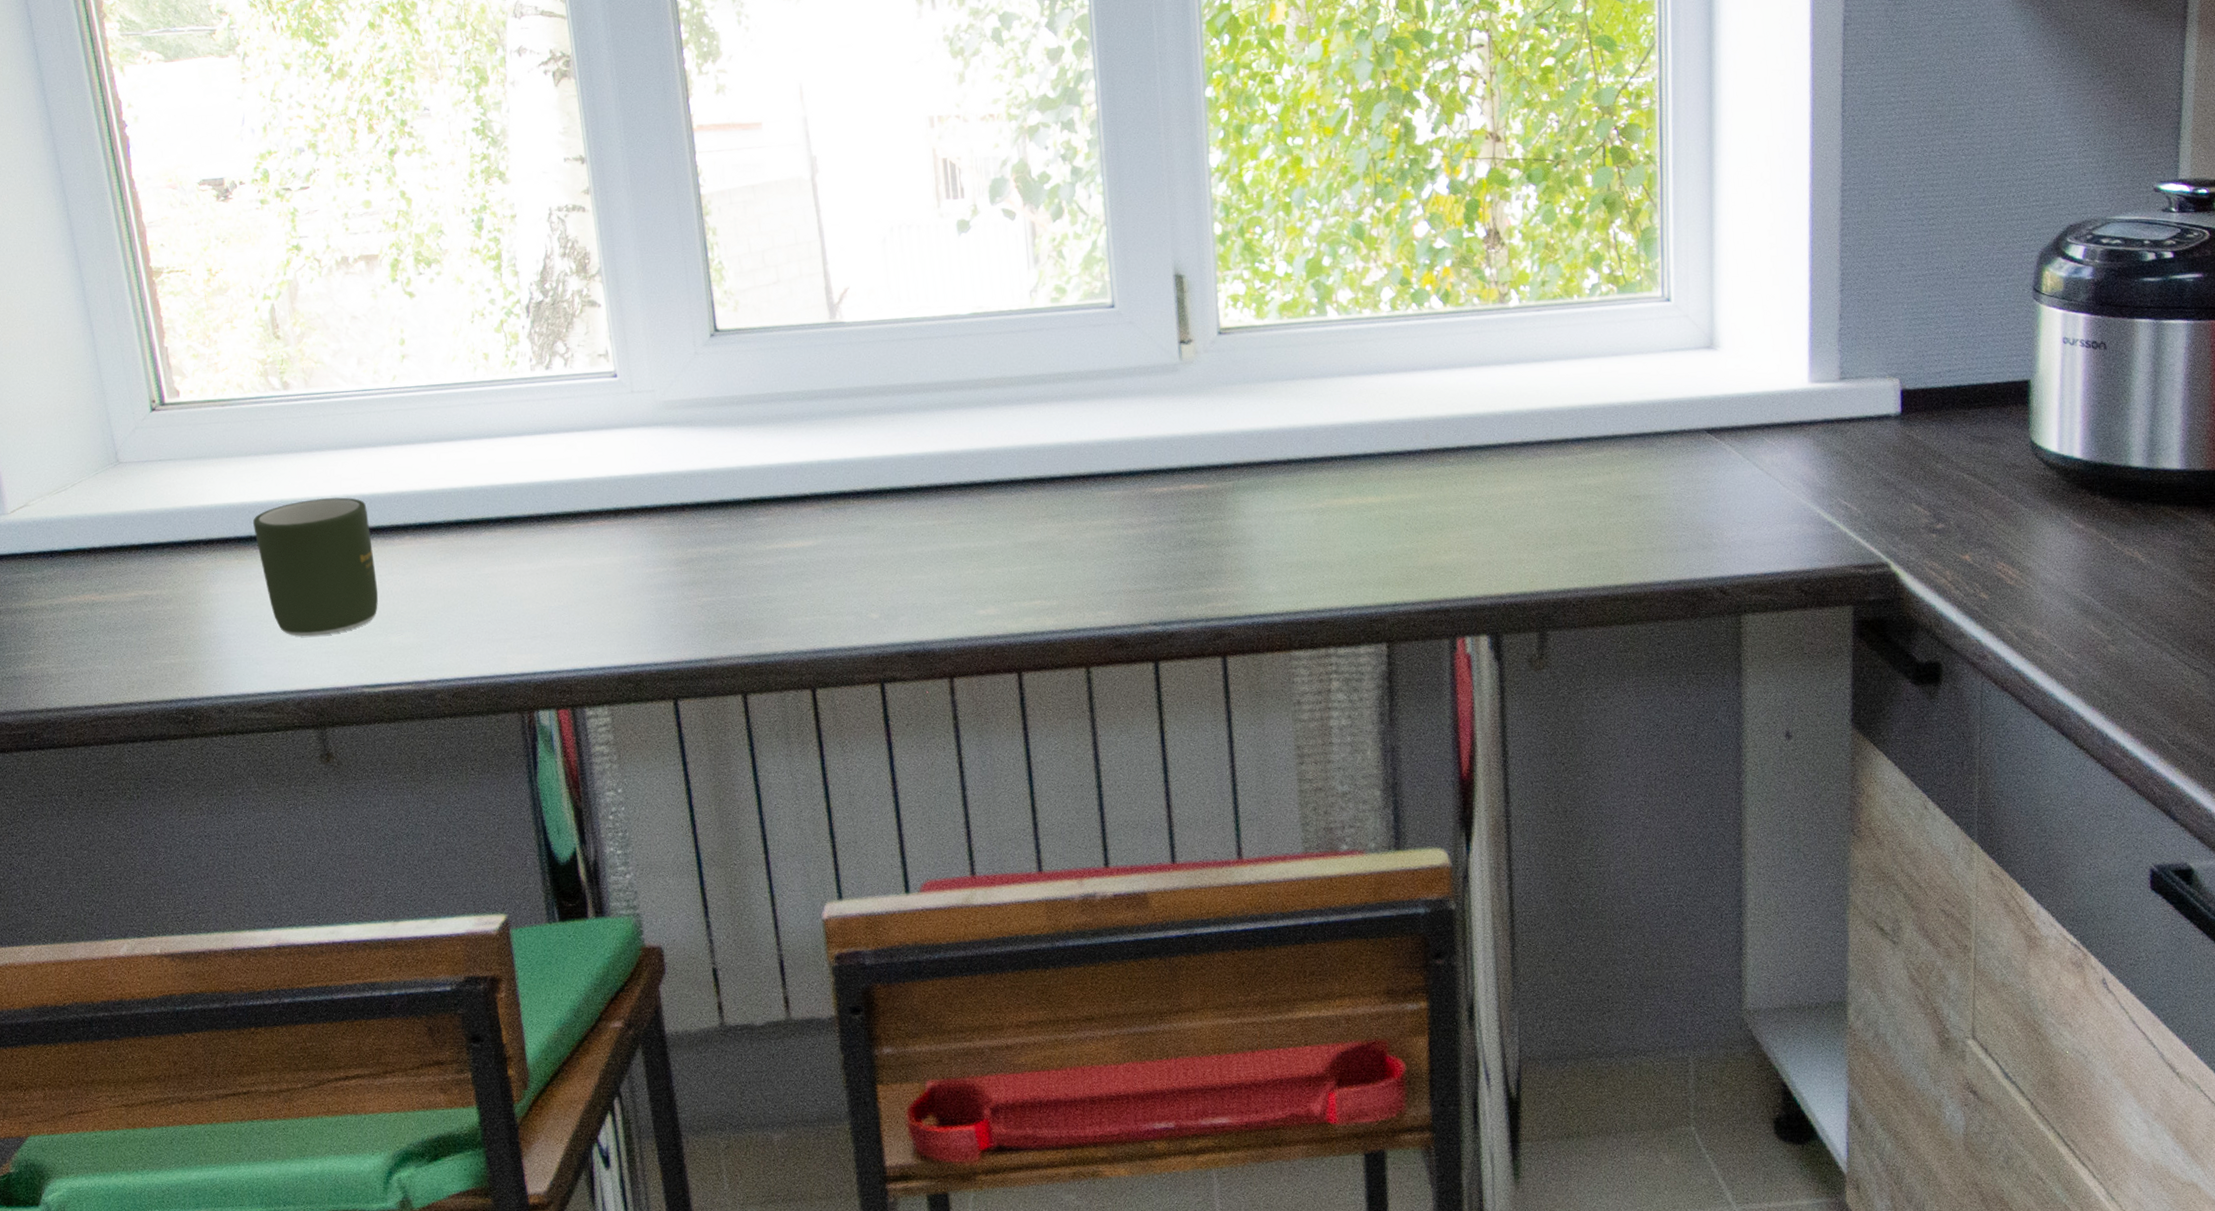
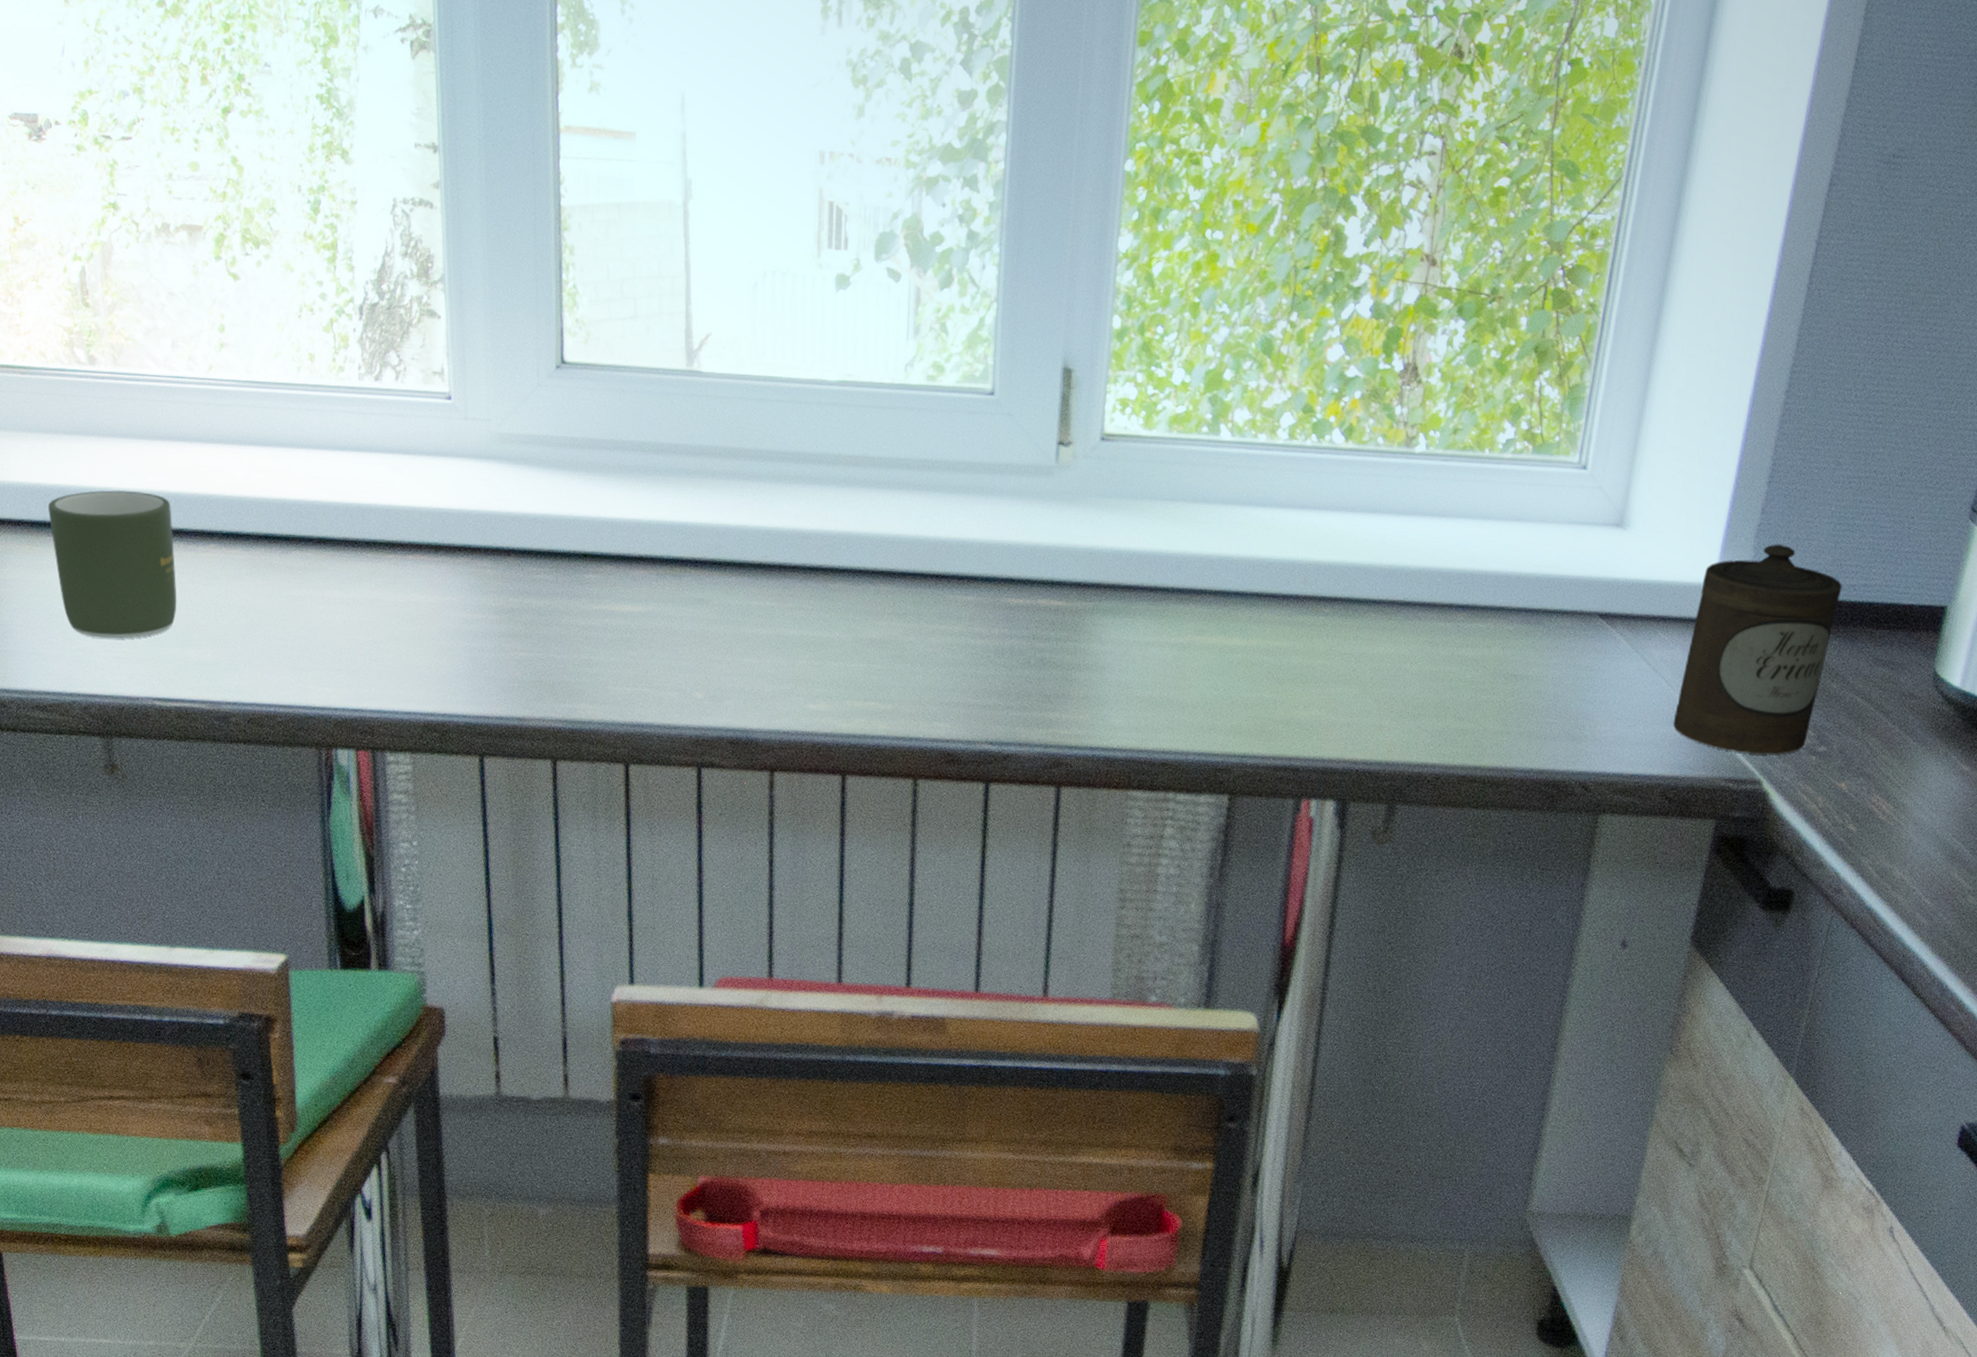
canister: none [1794,344,1929,540] -> present [1674,543,1843,755]

